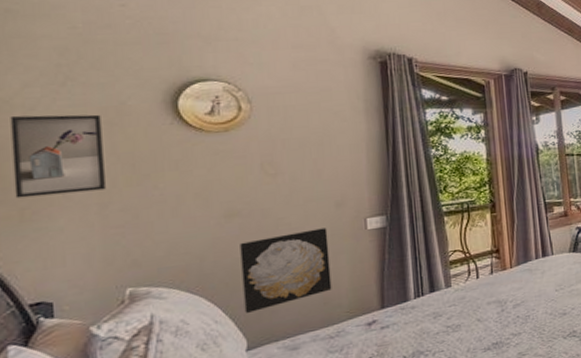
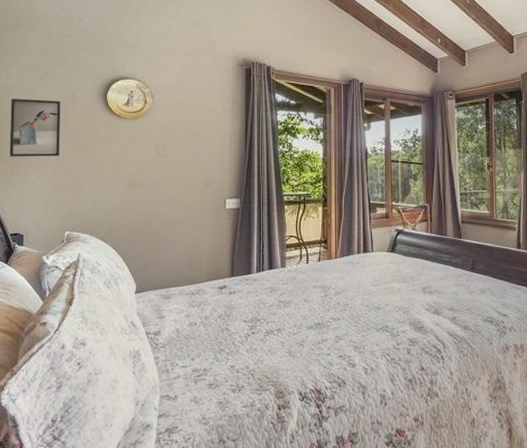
wall art: present [240,228,332,313] -> none [136,203,197,263]

